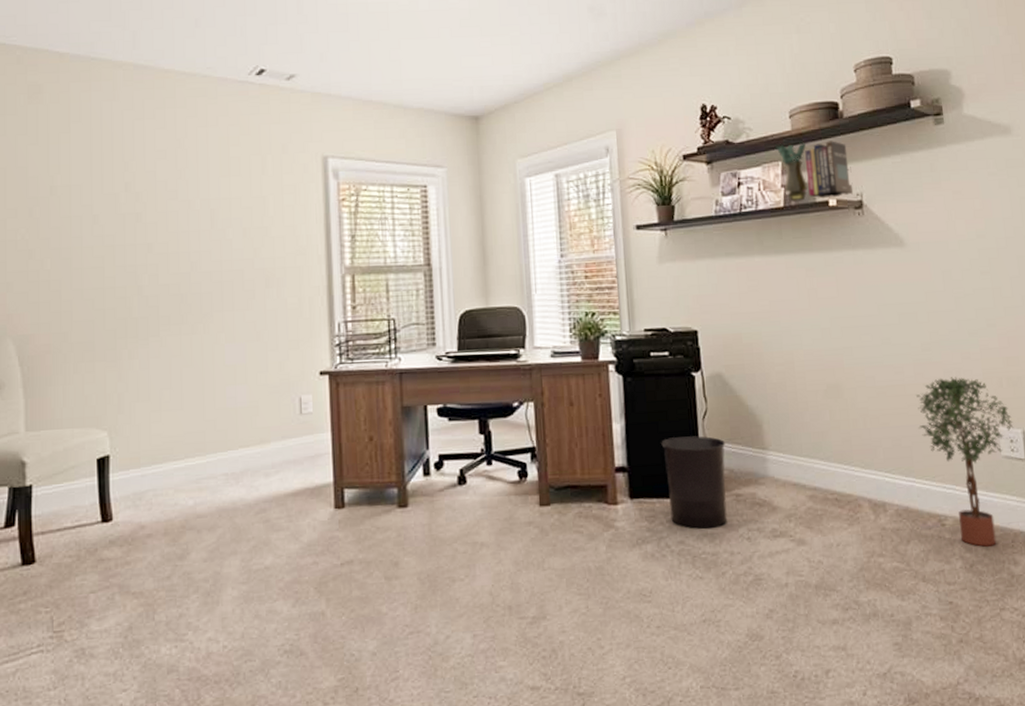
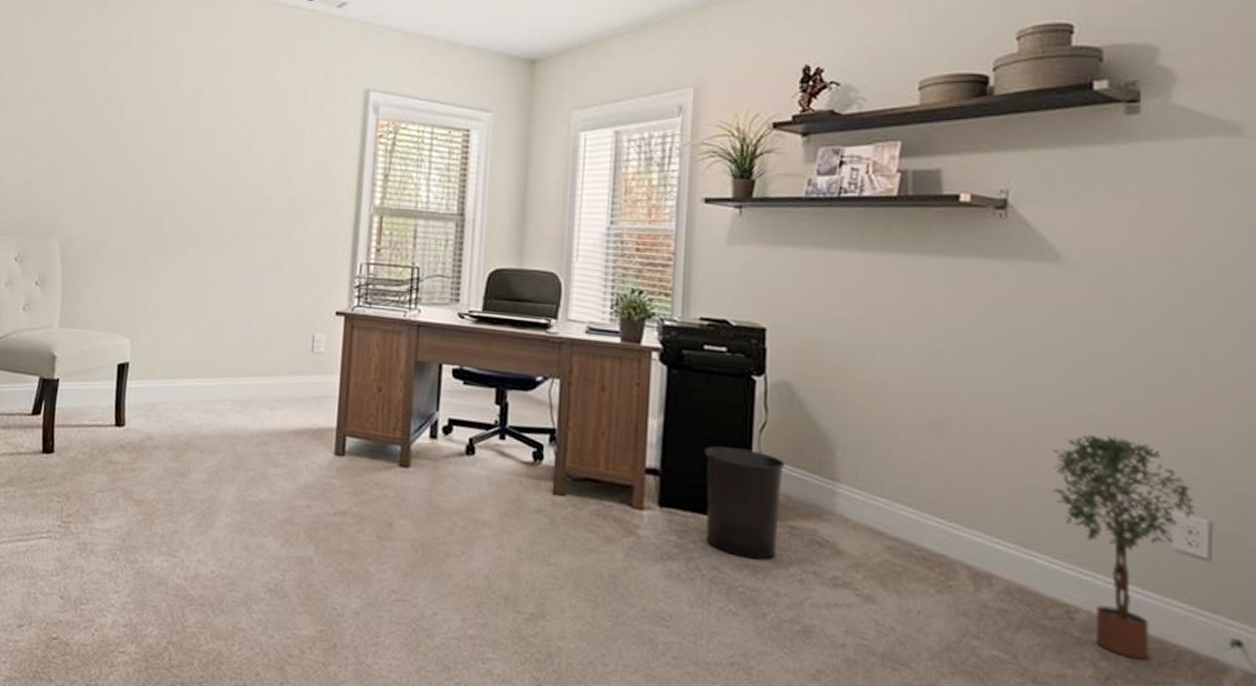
vase: present [775,140,809,202] -> none [895,118,937,192]
books: present [804,141,854,199] -> none [933,122,997,192]

